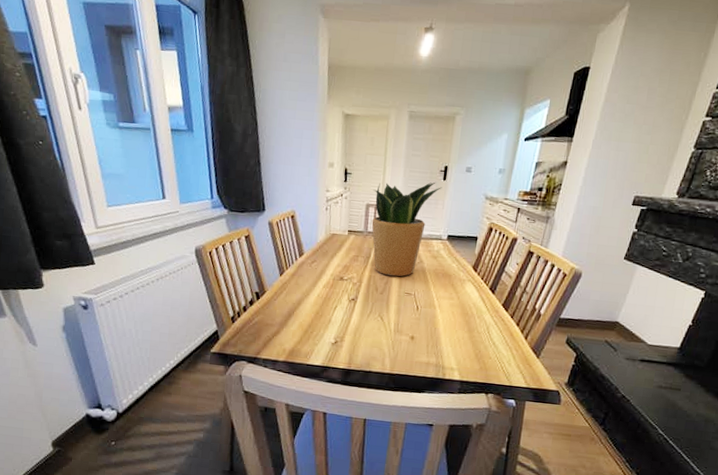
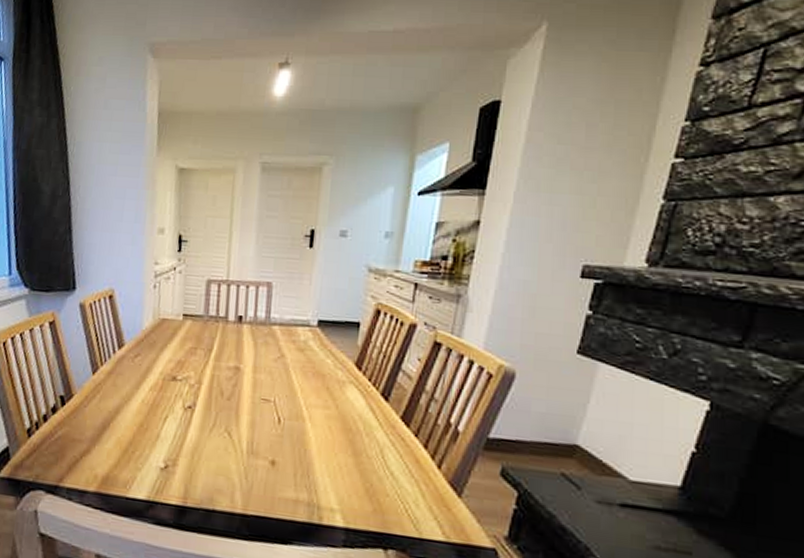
potted plant: present [372,182,443,277] -> none [214,250,309,377]

